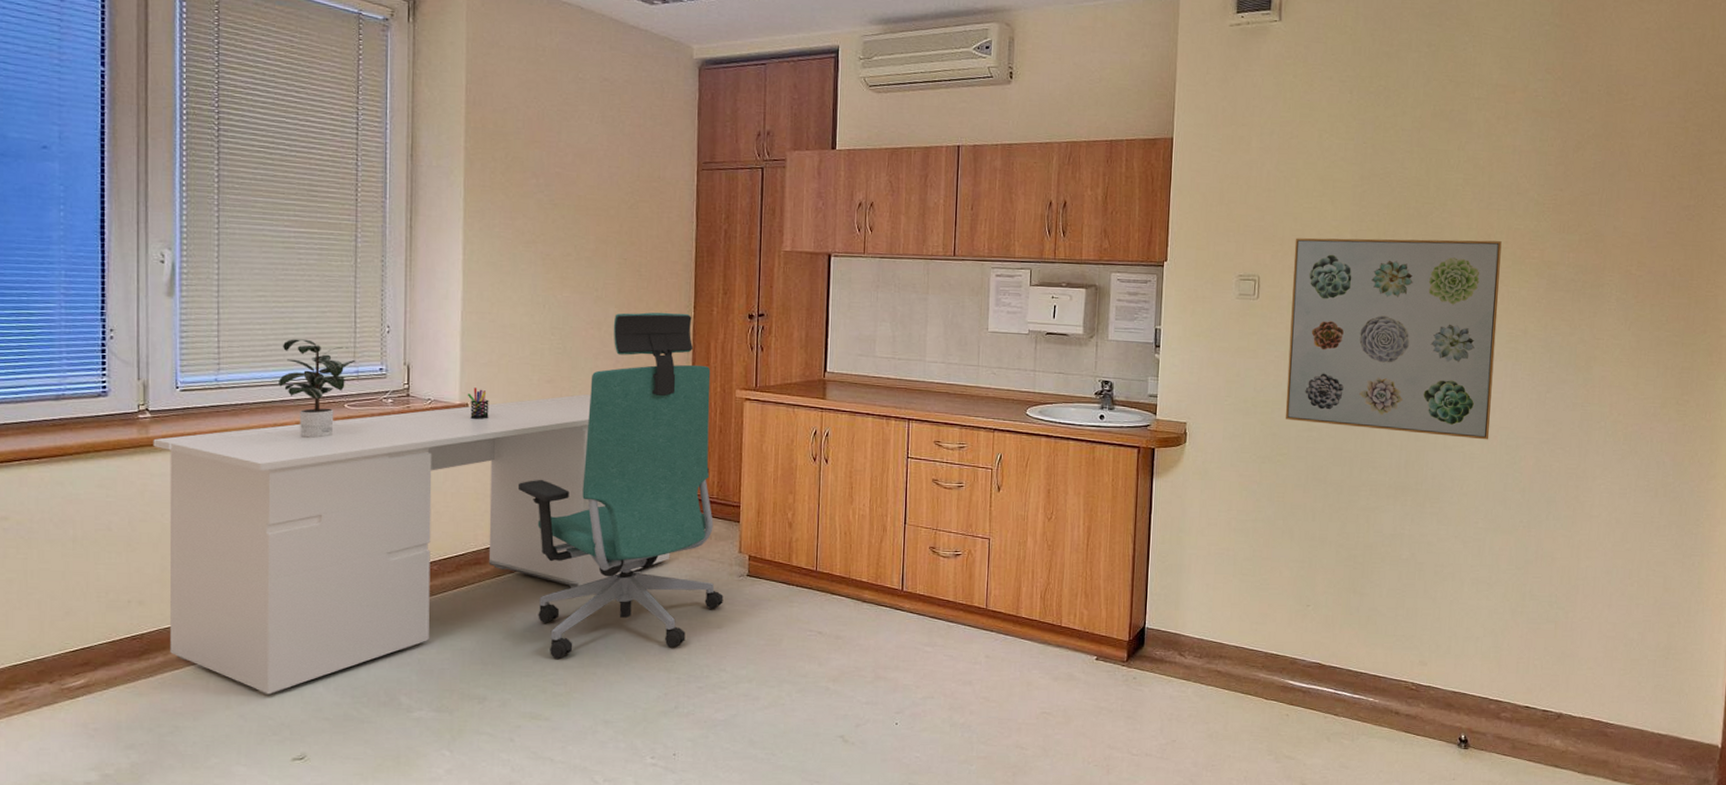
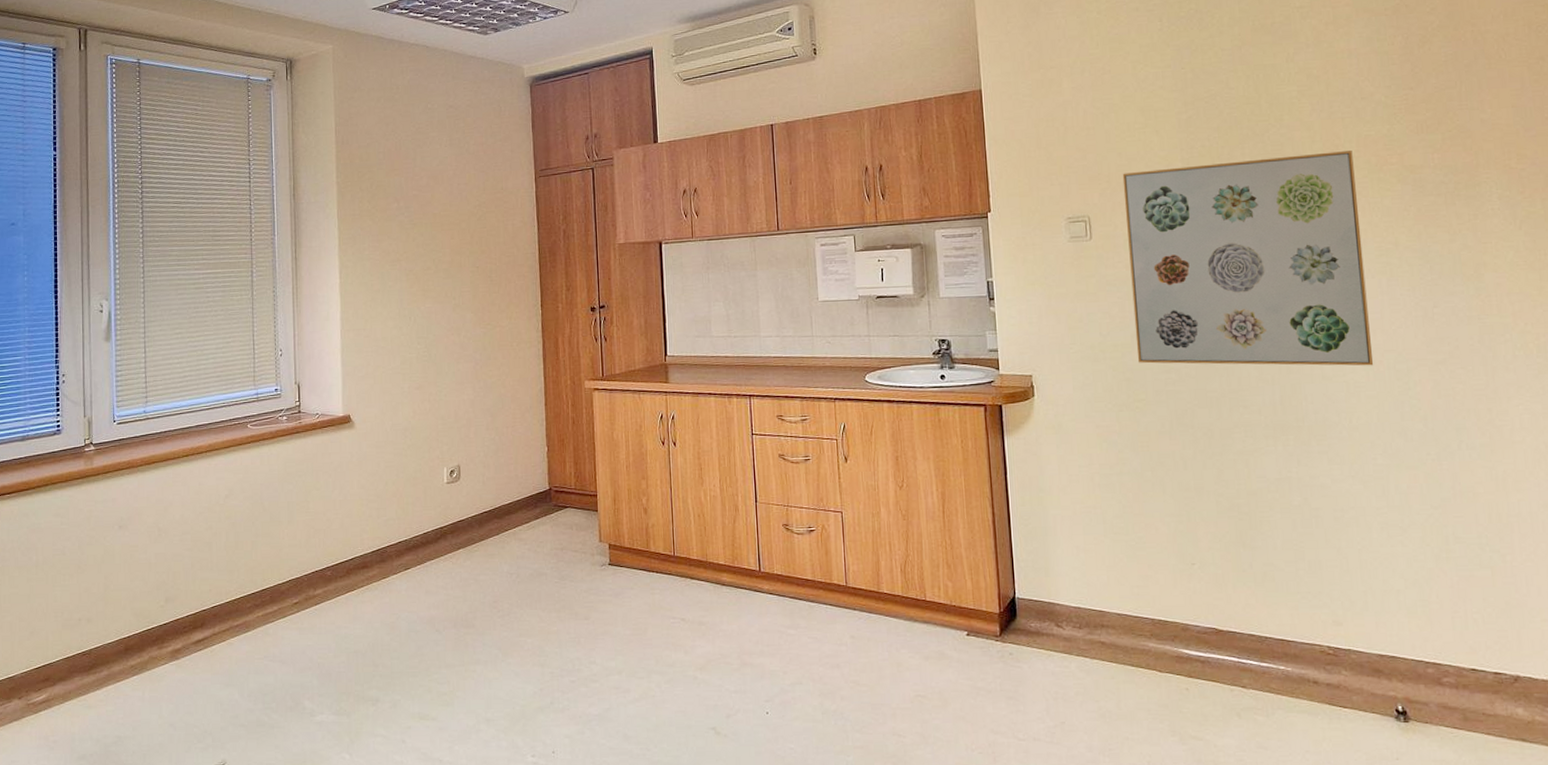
desk: present [153,393,670,696] -> none [96,396,536,704]
potted plant: present [279,339,355,438] -> none [194,368,255,458]
pen holder: present [467,387,489,420] -> none [348,399,368,430]
chair: present [517,312,724,660] -> none [396,312,588,659]

